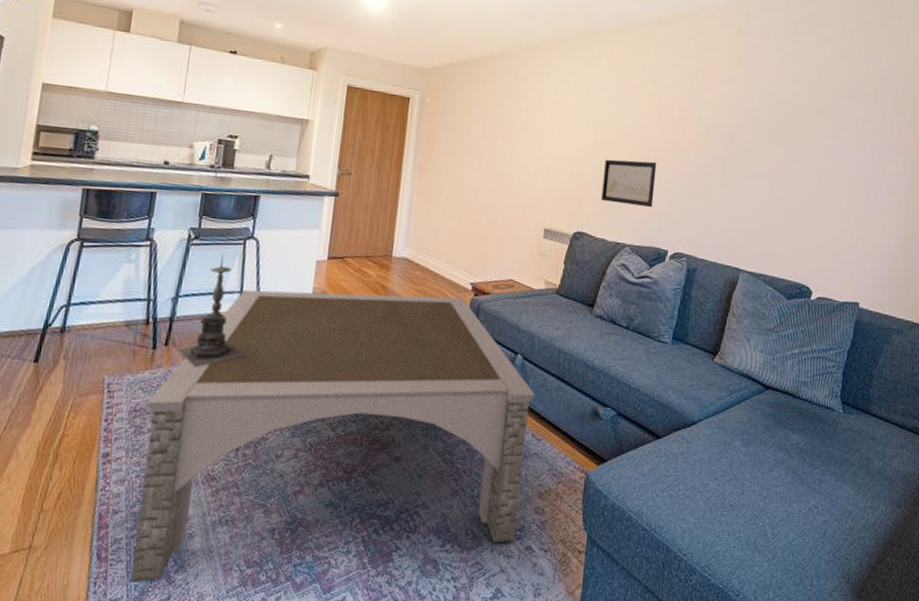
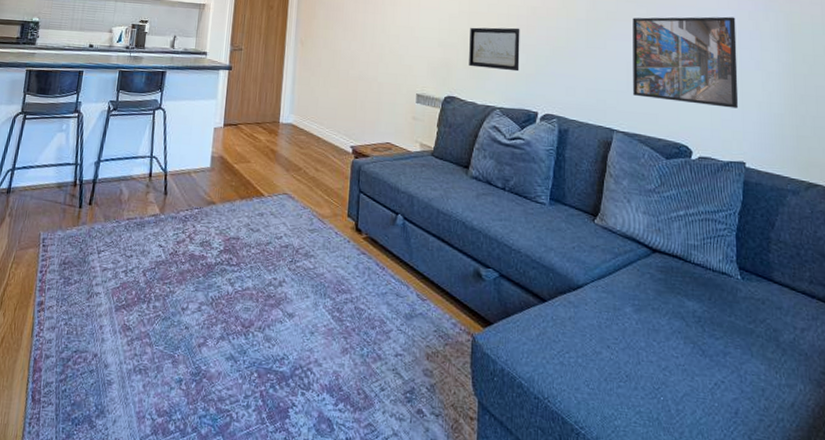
coffee table: present [130,290,536,583] -> none [58,155,418,426]
candle holder: present [177,254,246,367] -> none [99,123,156,225]
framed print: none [763,156,867,251] -> present [632,16,739,109]

